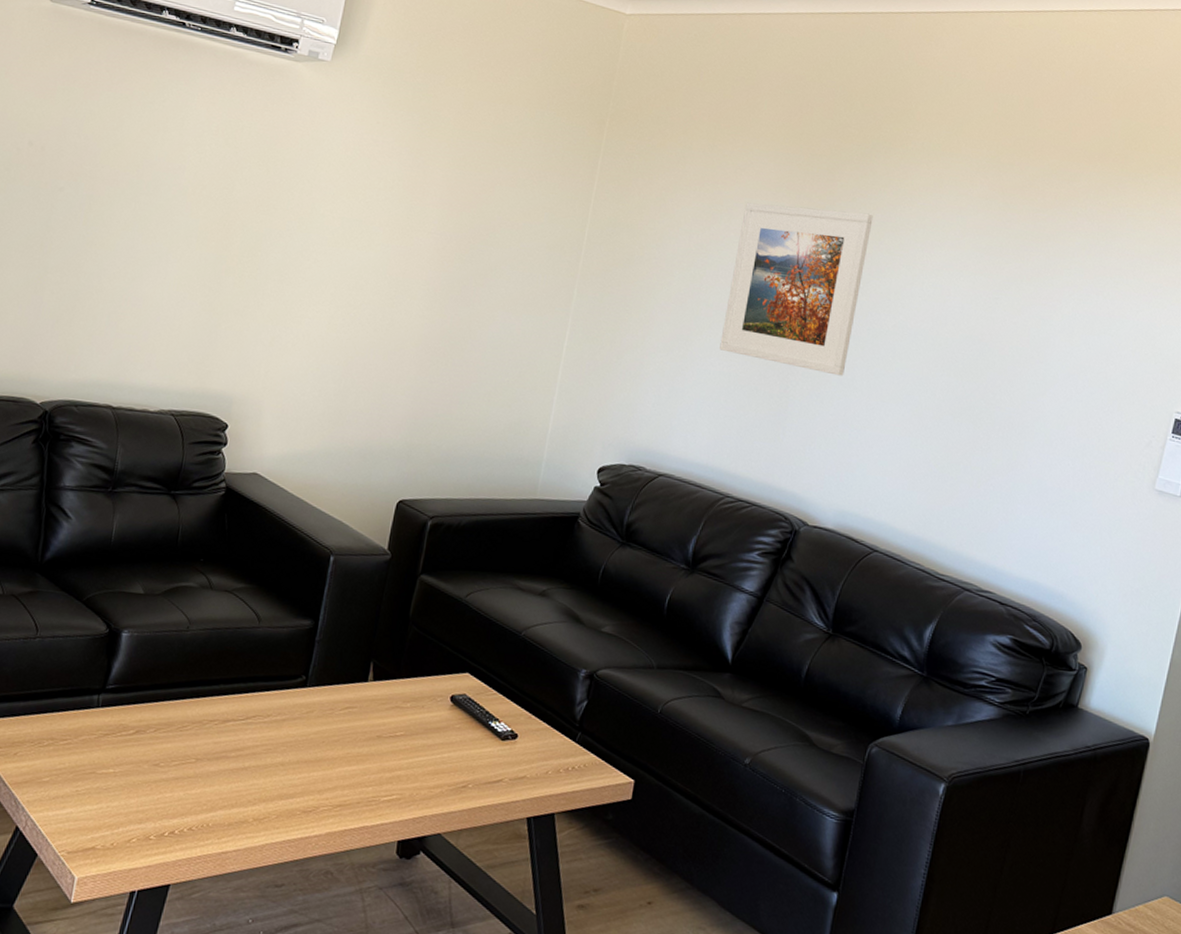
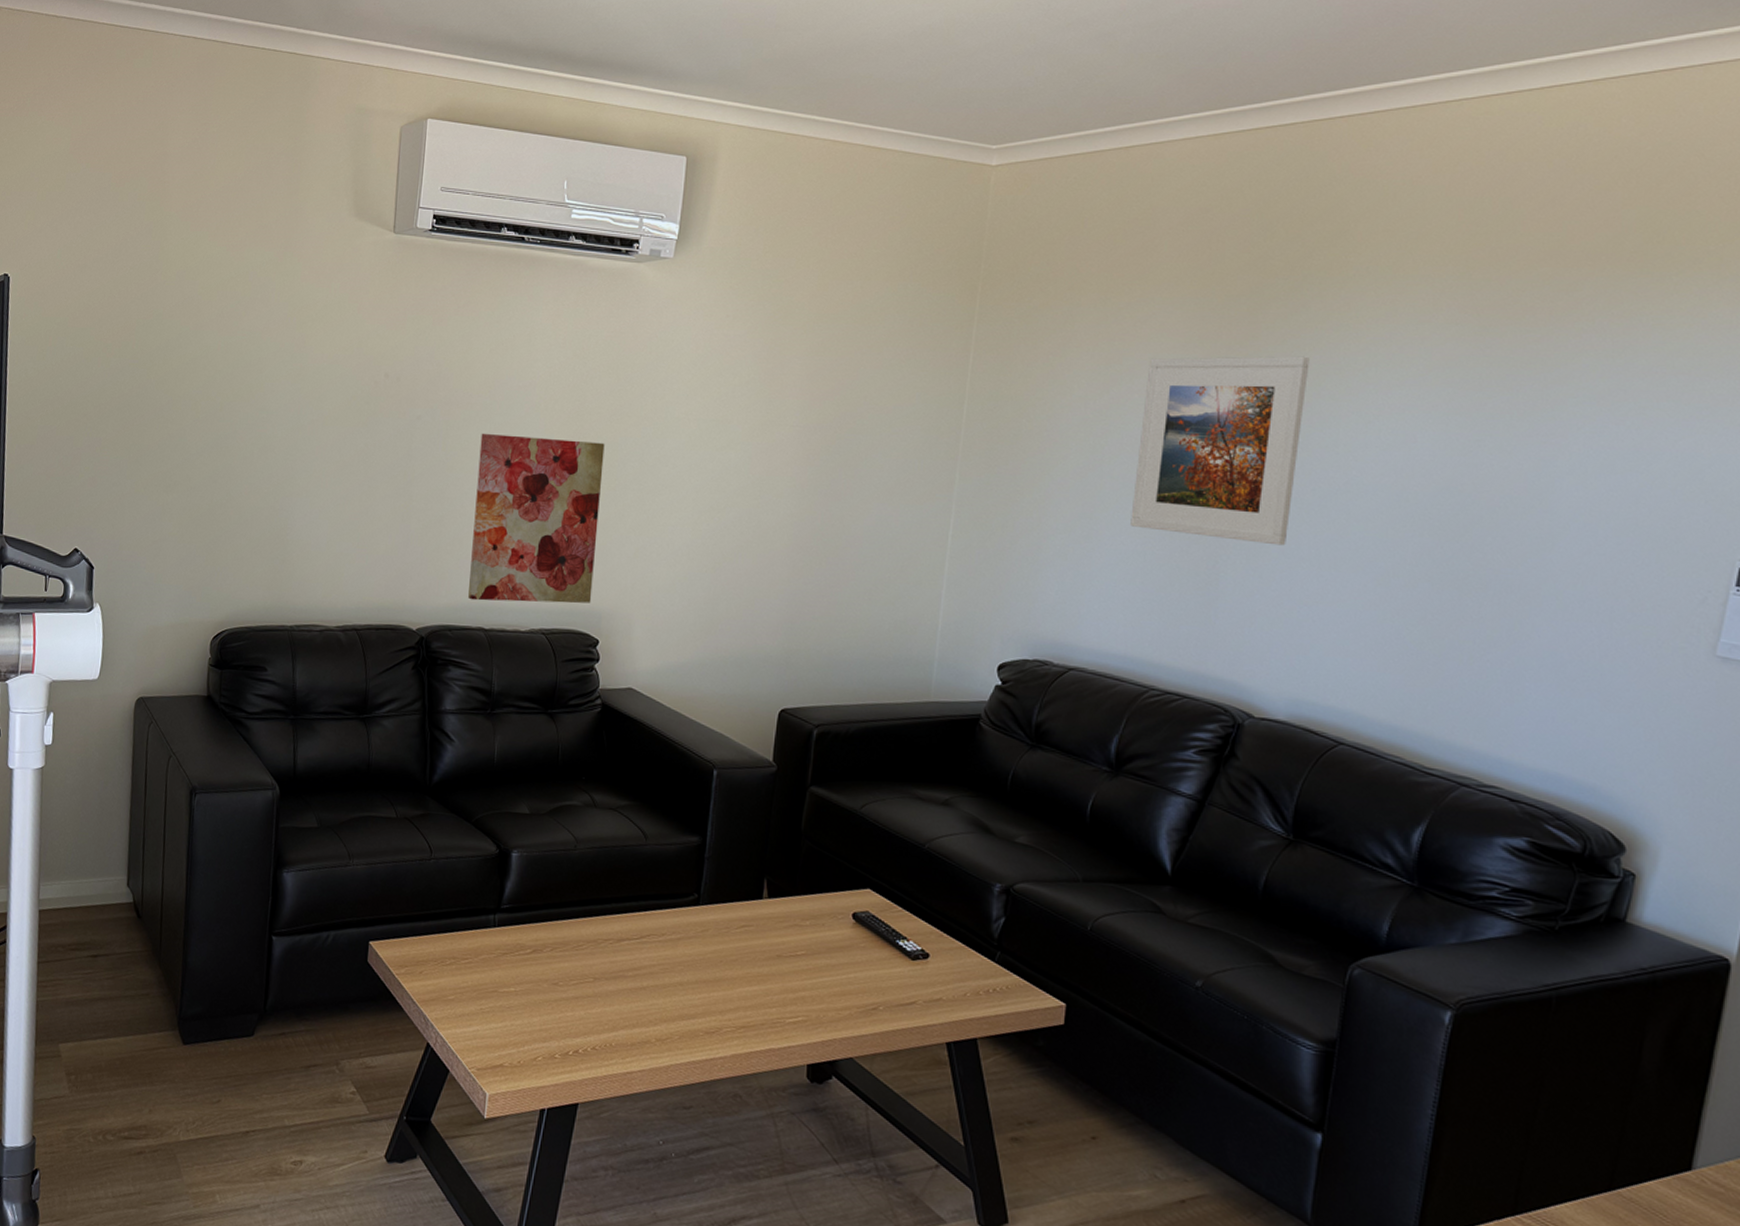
wall art: none [98,211,250,388] -> present [468,433,605,604]

